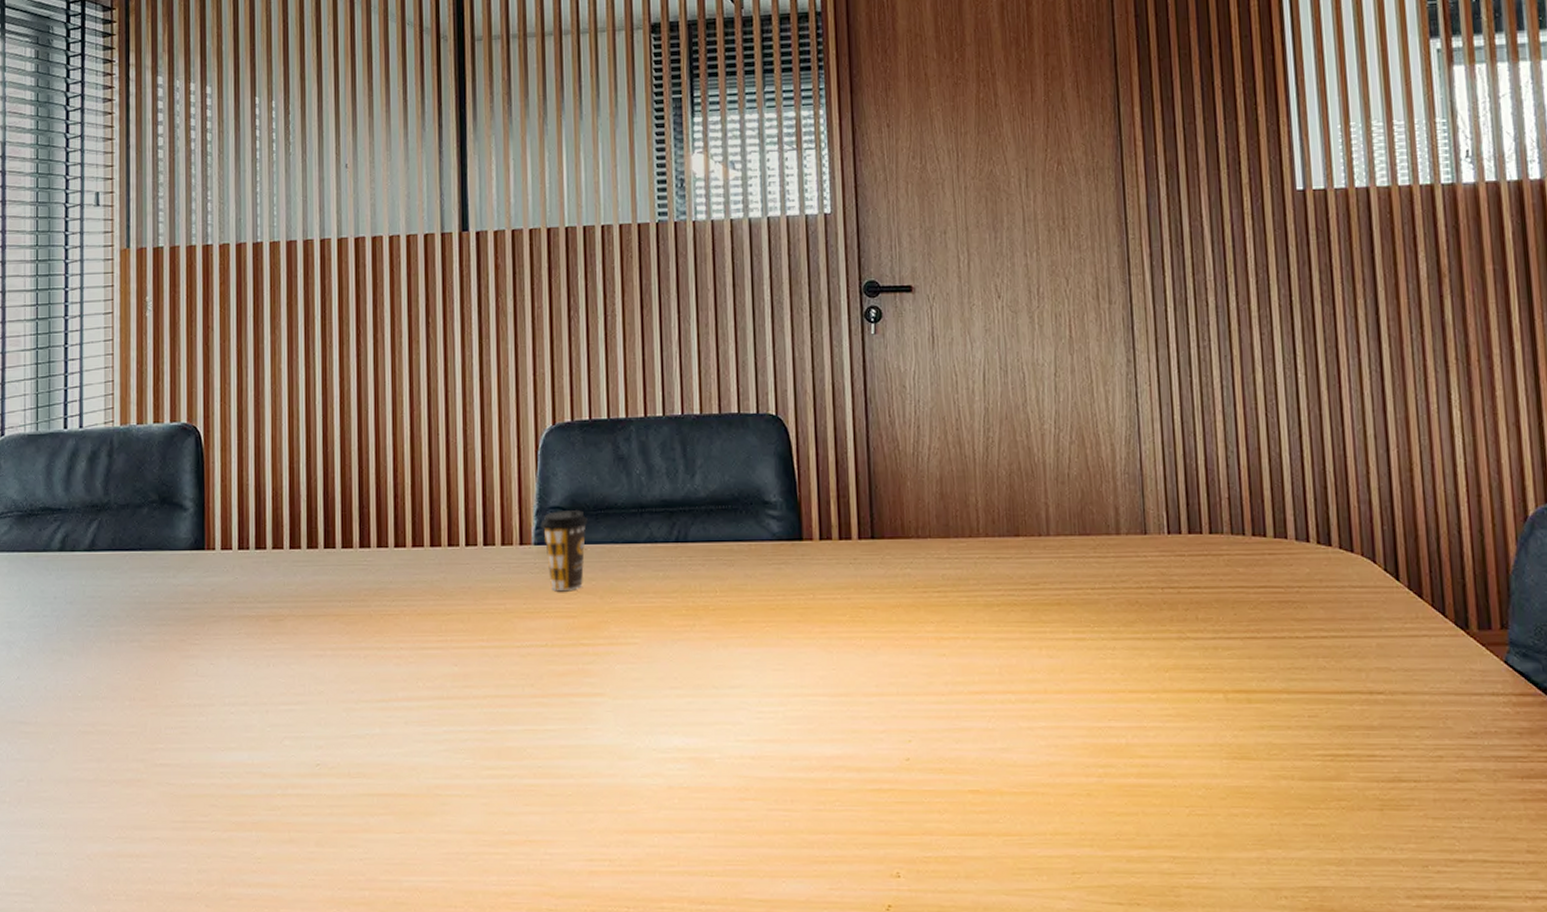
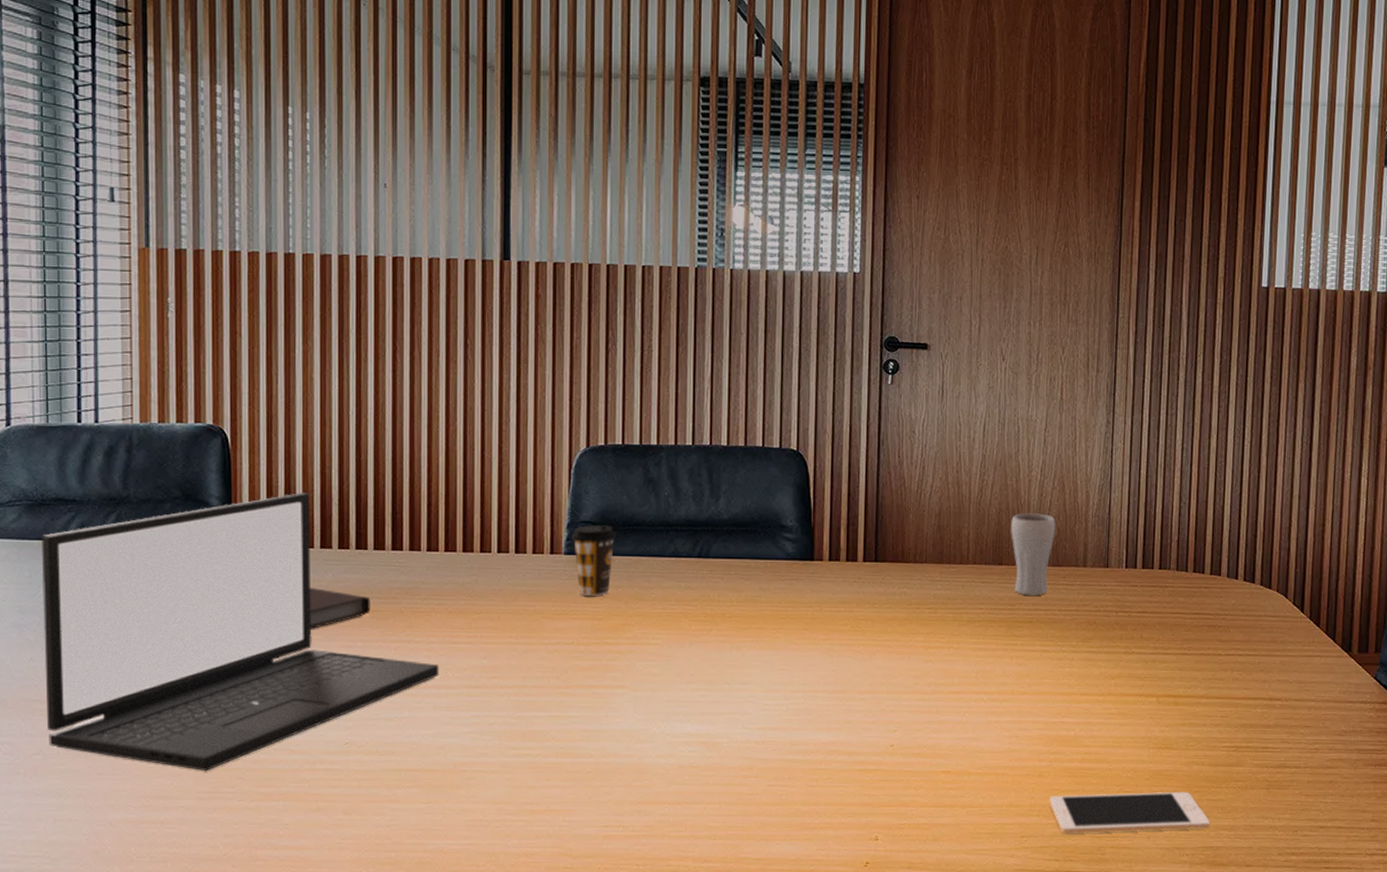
laptop: none [29,490,410,797] -> present [41,493,439,771]
notebook: none [279,591,340,638] -> present [309,587,371,630]
drinking glass: none [1025,472,1079,572] -> present [1011,512,1056,596]
cell phone: none [1103,814,1312,870] -> present [1049,791,1211,834]

